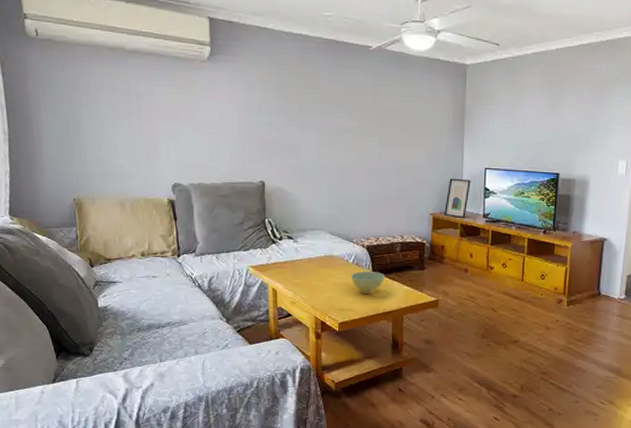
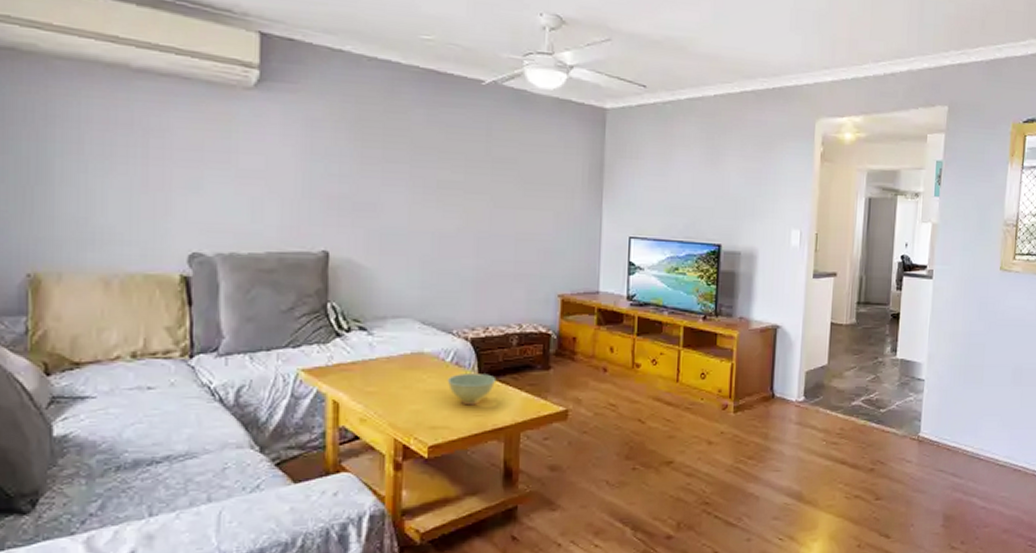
picture frame: present [444,178,471,218] -> none [577,249,611,301]

